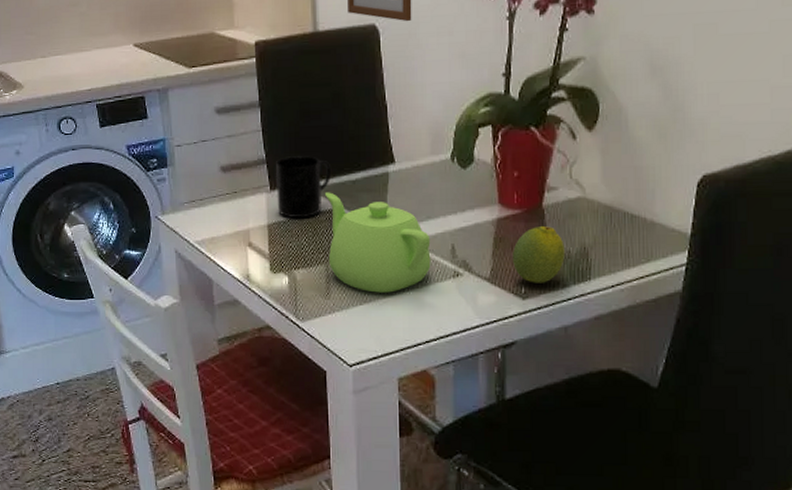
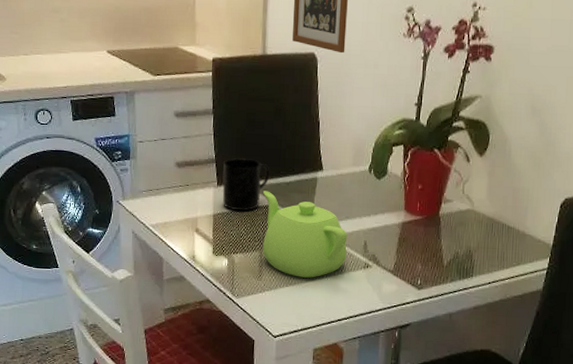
fruit: present [512,225,565,283] -> none [412,230,454,277]

